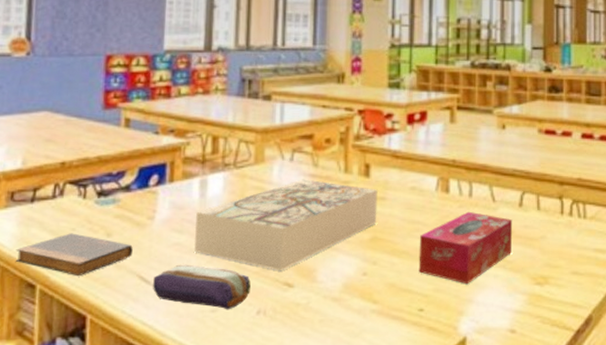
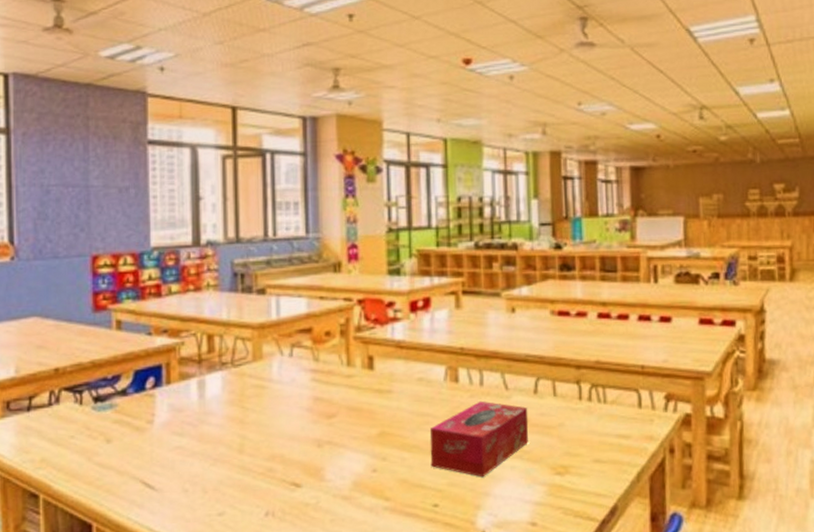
book: present [15,233,133,277] -> none [16,440,134,485]
pencil case: present [153,264,251,310] -> none [157,468,257,513]
board game: present [194,179,378,272] -> none [196,375,384,471]

